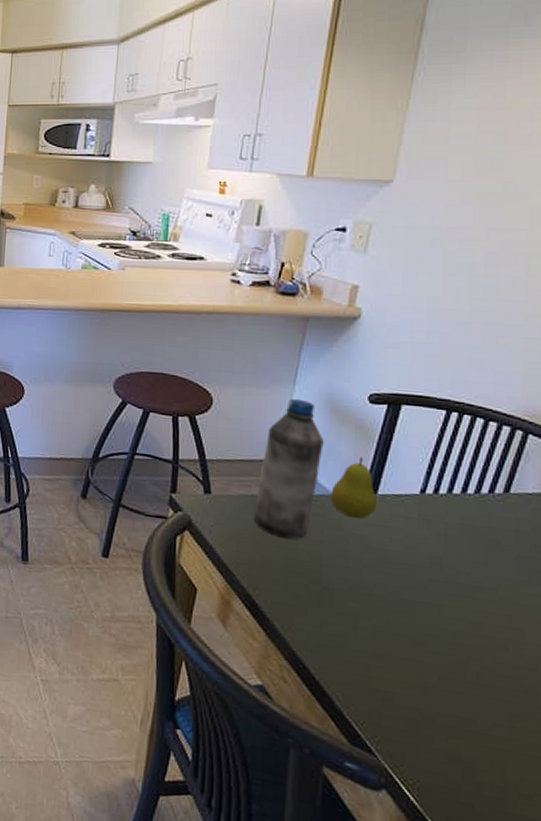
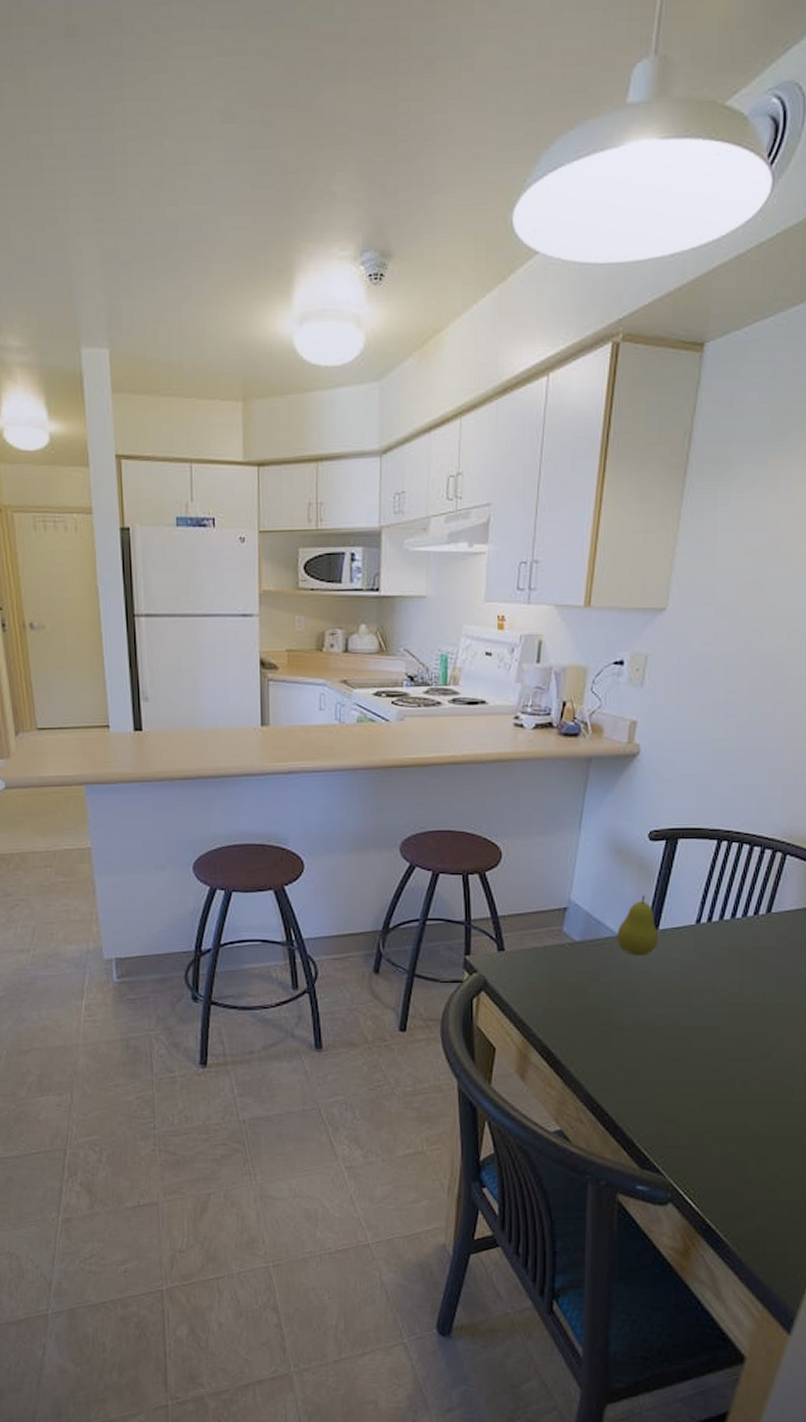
water bottle: present [253,398,324,540] -> none [546,843,609,986]

